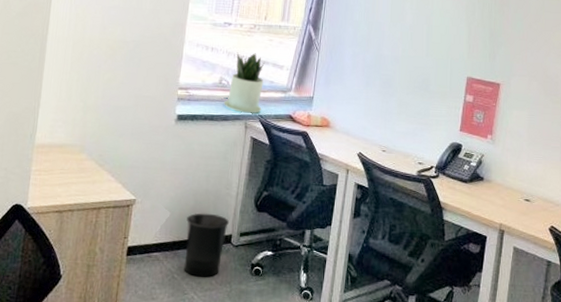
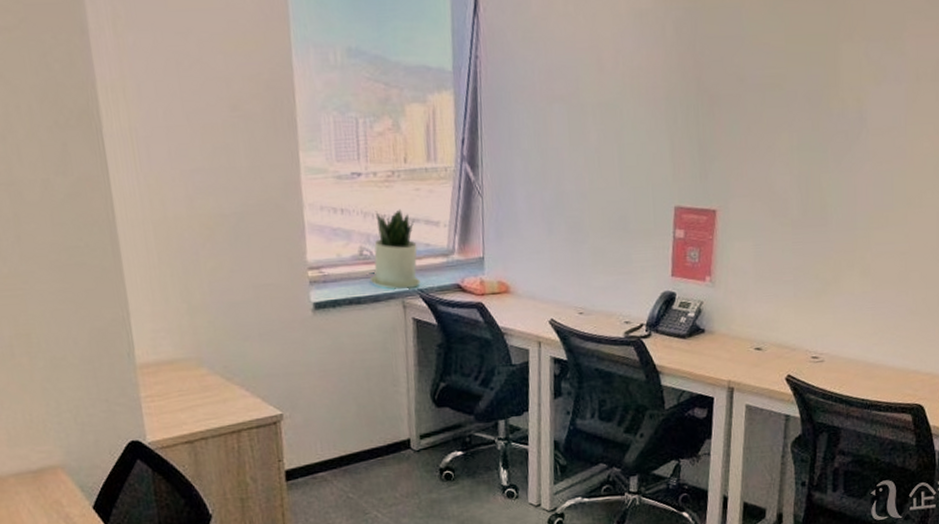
waste bin: present [184,213,230,277] -> none [351,417,405,493]

